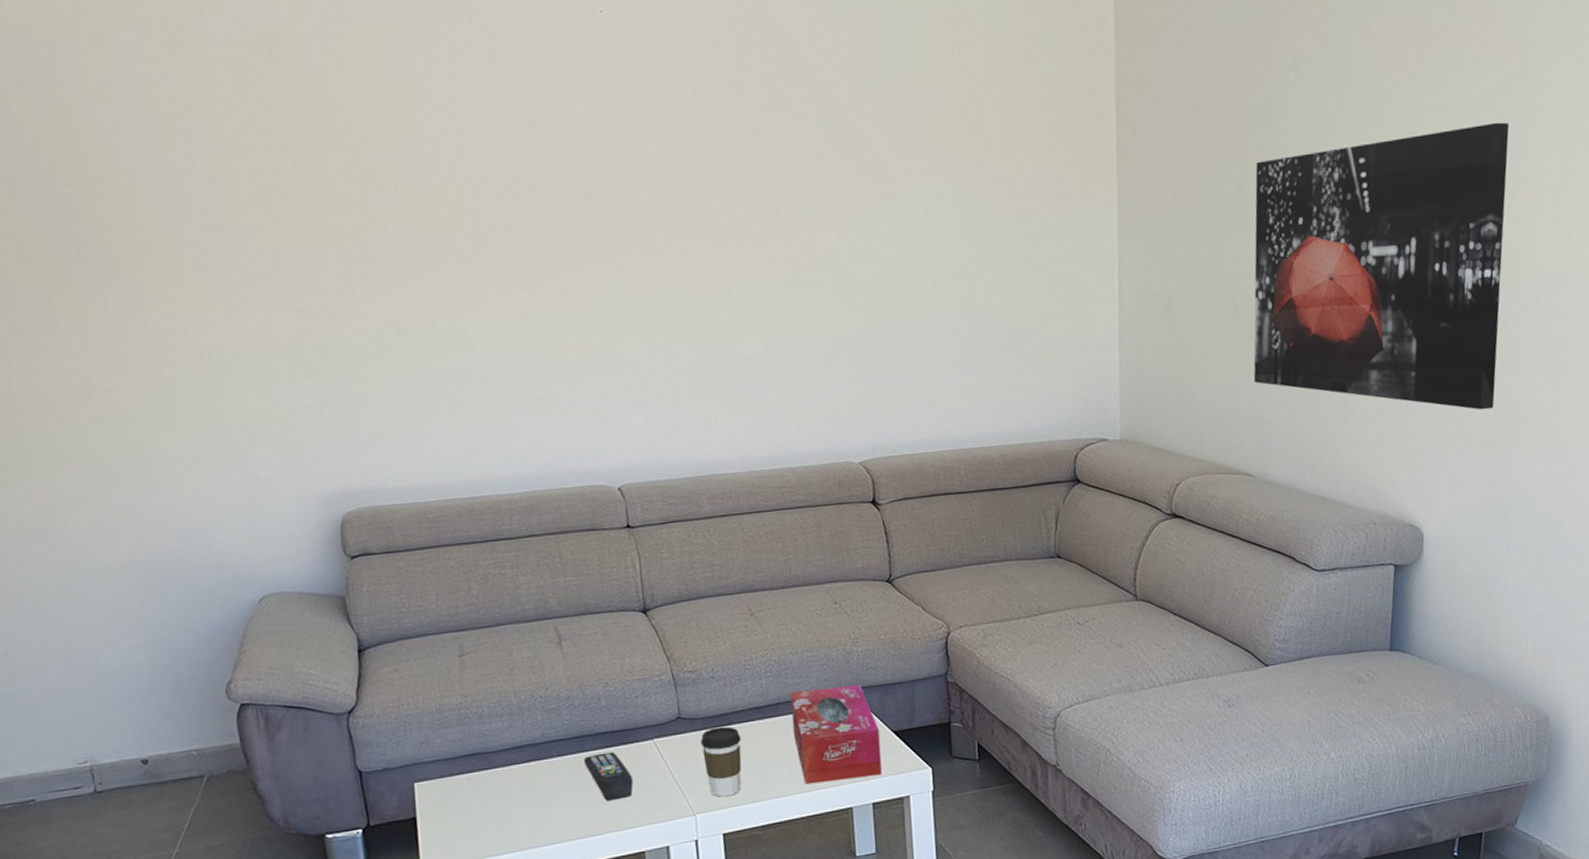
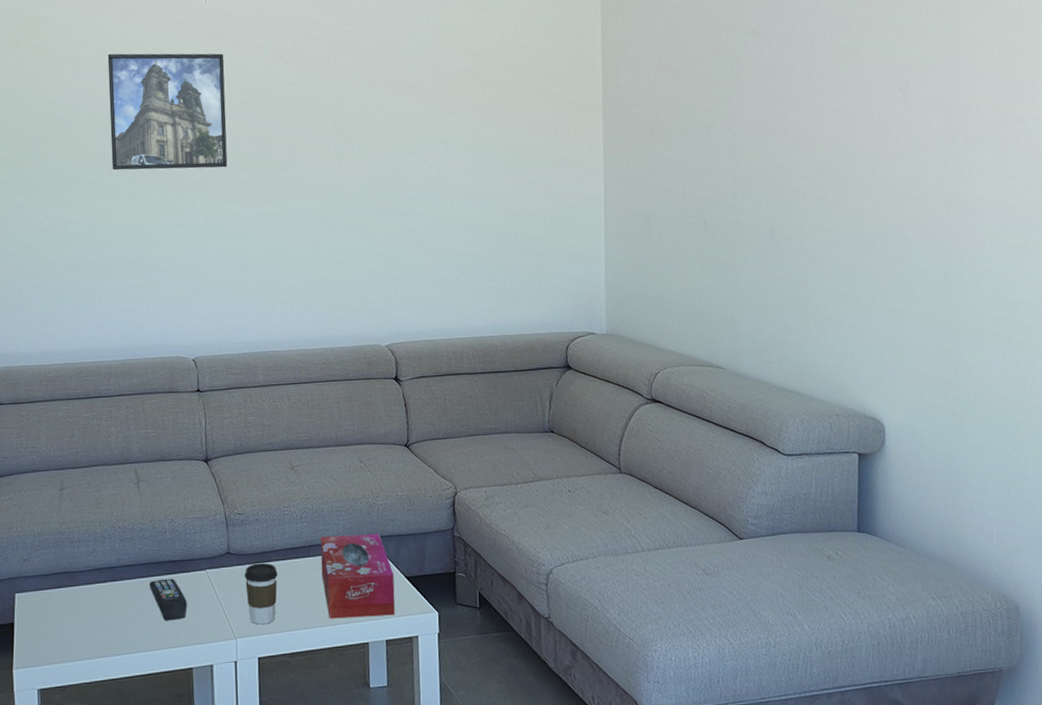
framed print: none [470,83,647,245] -> present [107,53,228,171]
wall art: present [1253,122,1510,410] -> none [721,76,946,318]

